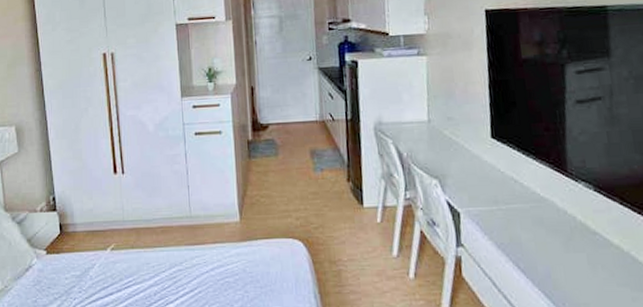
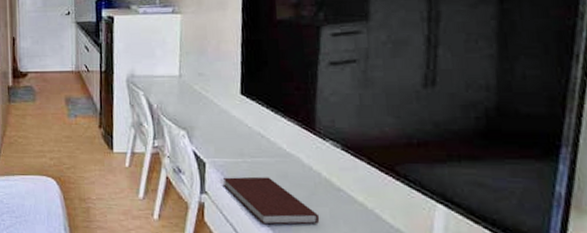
notebook: none [479,224,578,276] -> present [222,176,320,225]

